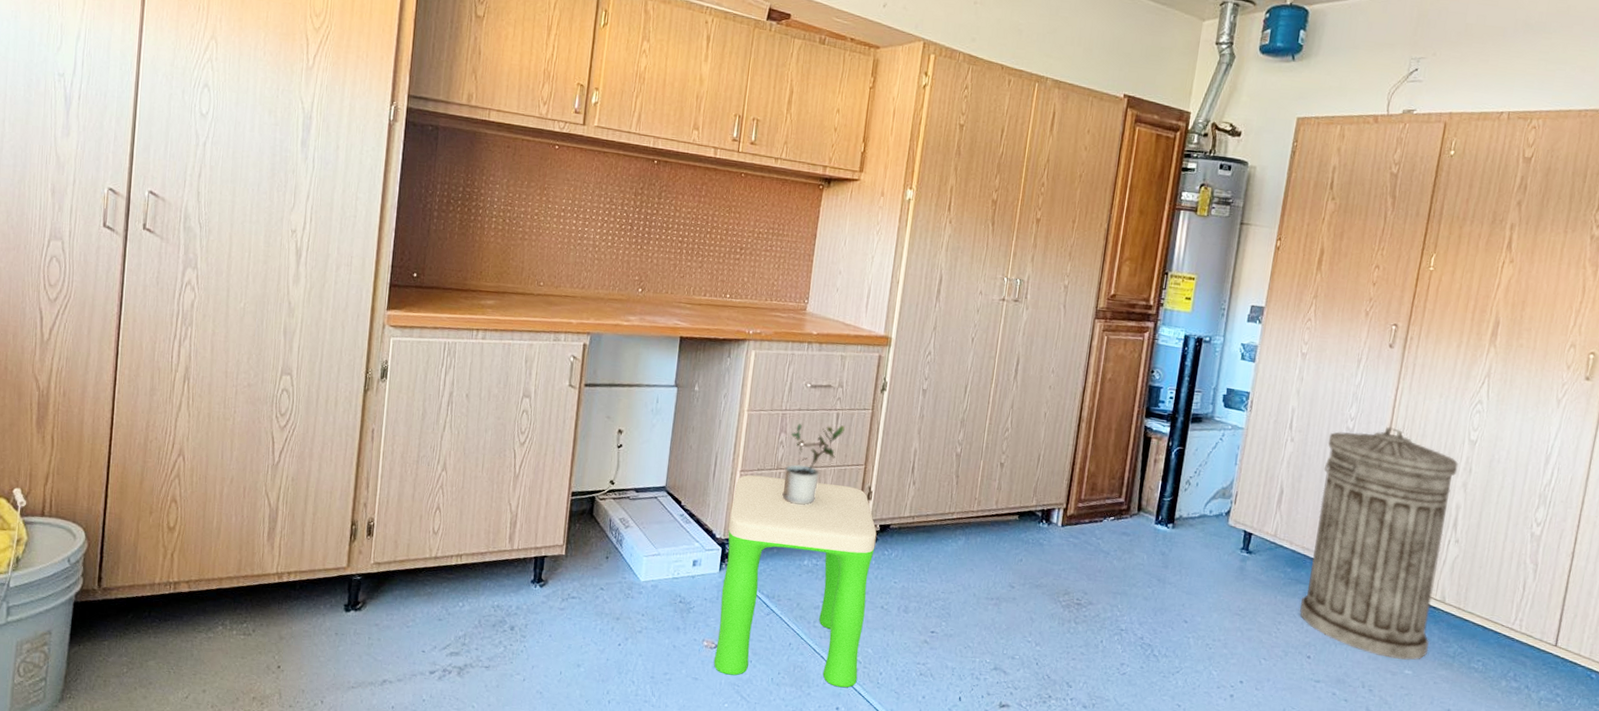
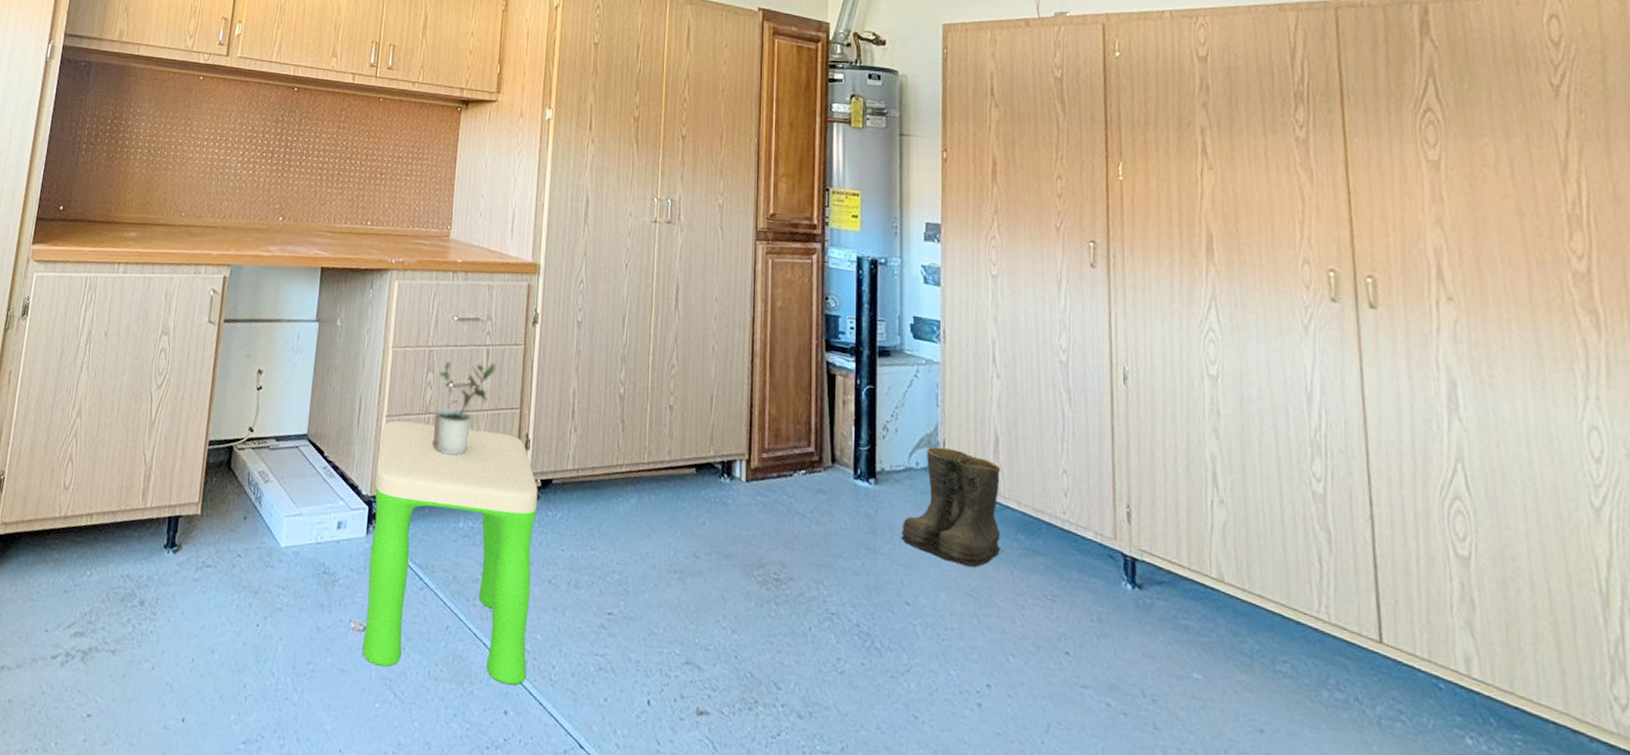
boots: none [1188,498,1281,593] -> present [901,447,1004,567]
trash can: present [1299,426,1459,660] -> none [1040,359,1218,660]

